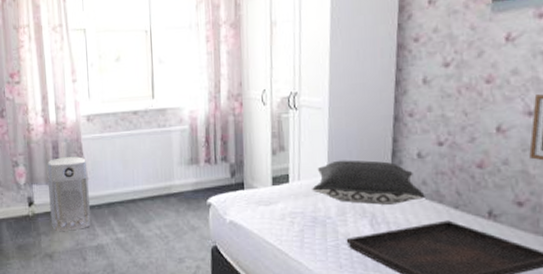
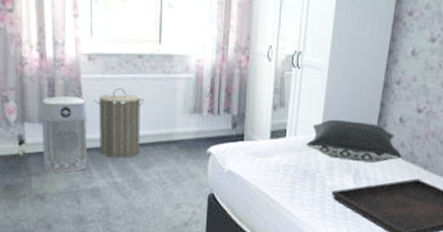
laundry hamper: none [94,145,142,214] -> present [94,88,144,158]

